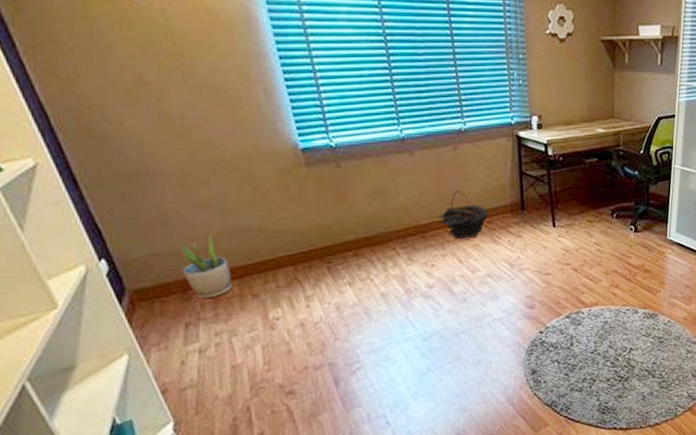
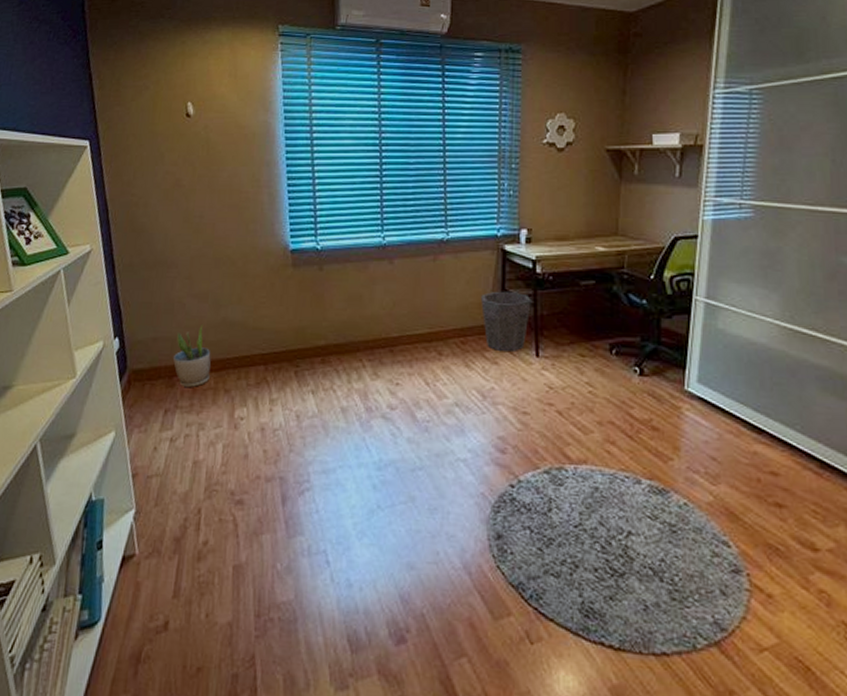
basket: present [438,191,489,239] -> none [409,304,463,358]
waste bin: none [502,173,546,226] -> present [481,291,531,351]

